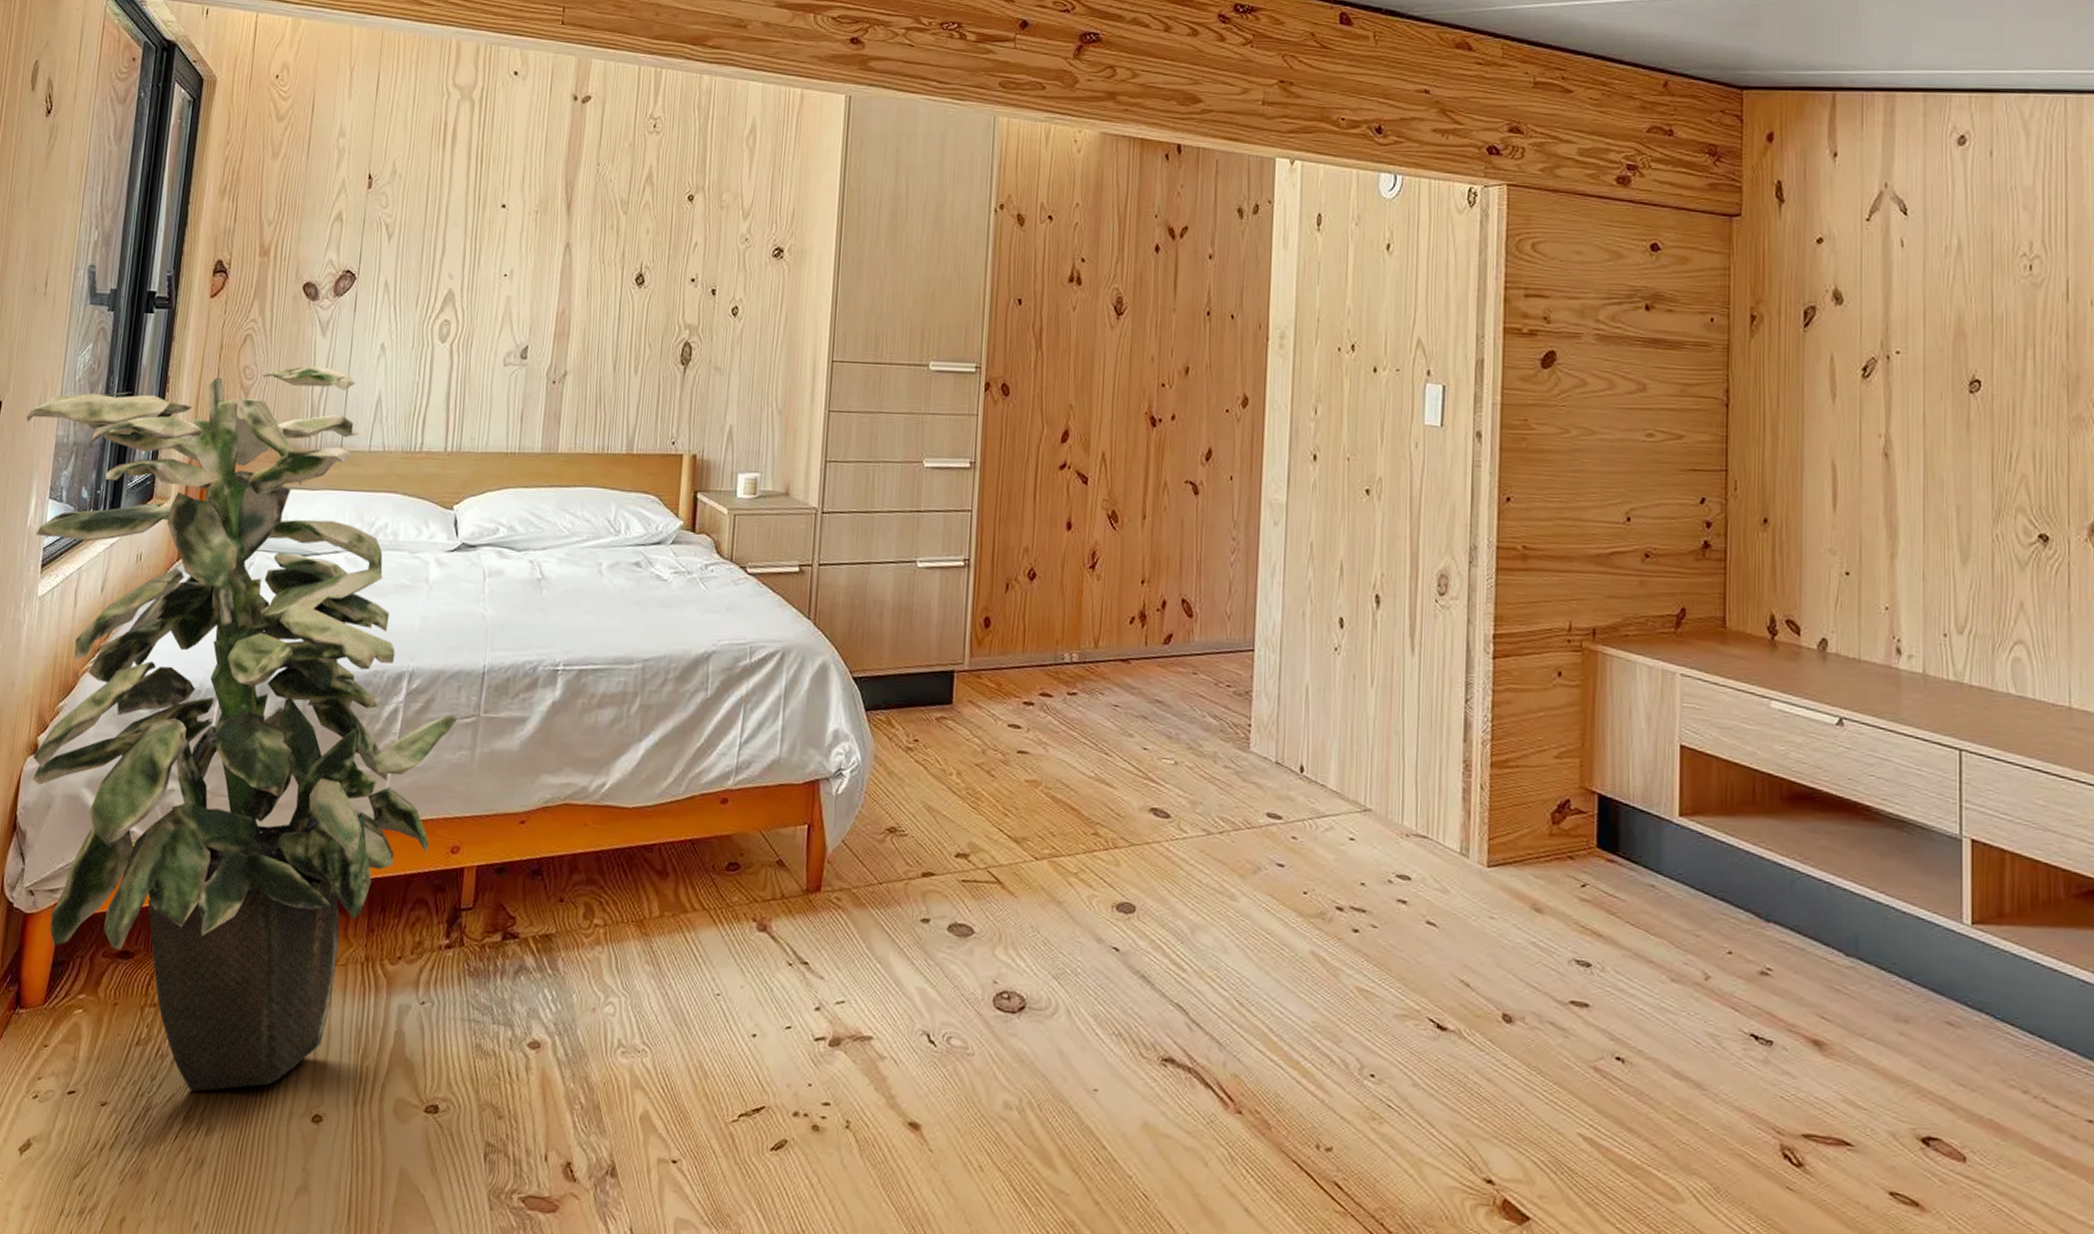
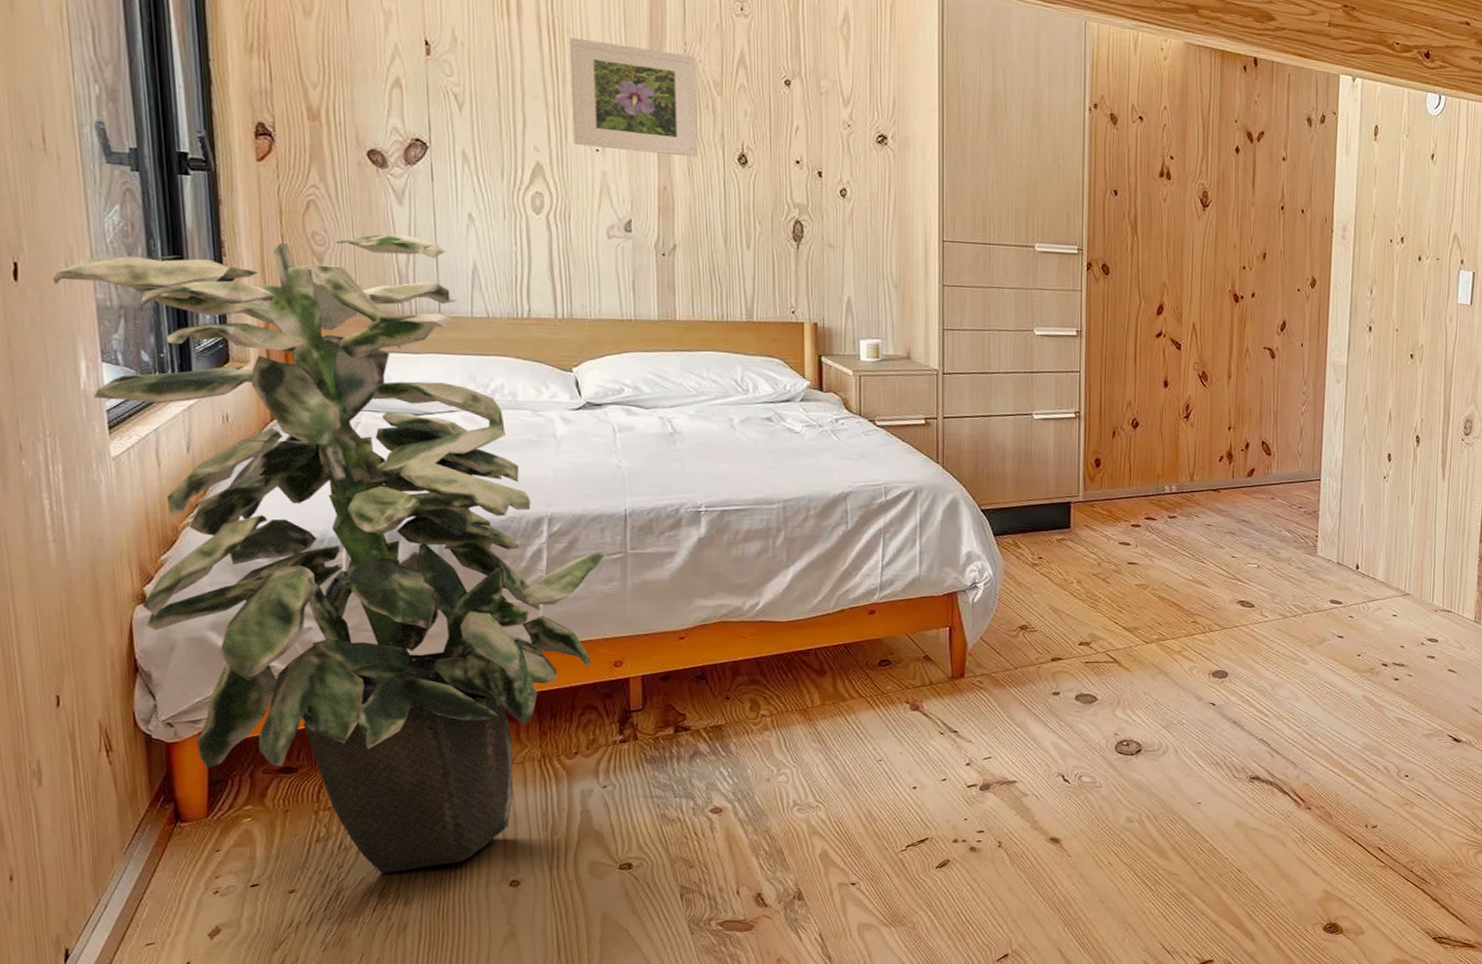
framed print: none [485,164,607,279] -> present [570,37,698,158]

